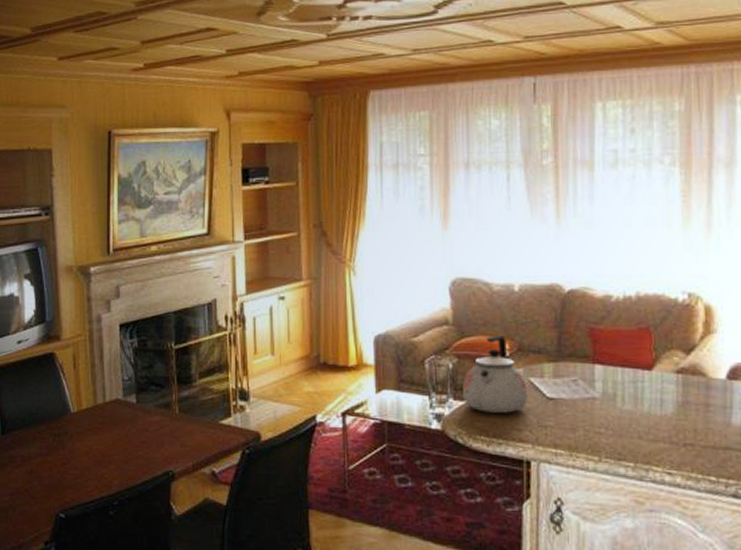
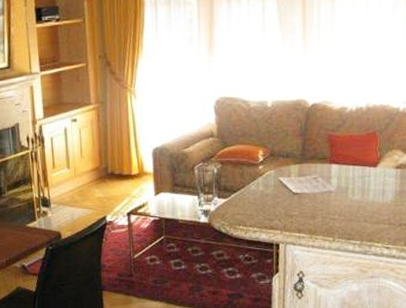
kettle: present [463,335,528,413] -> none [225,144,278,207]

